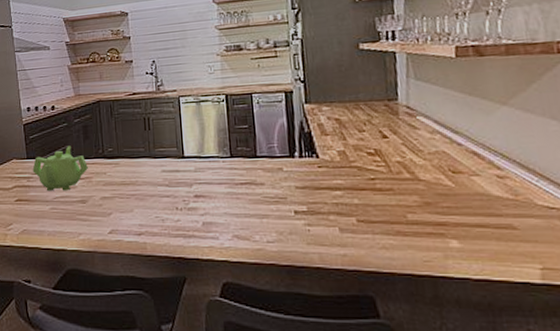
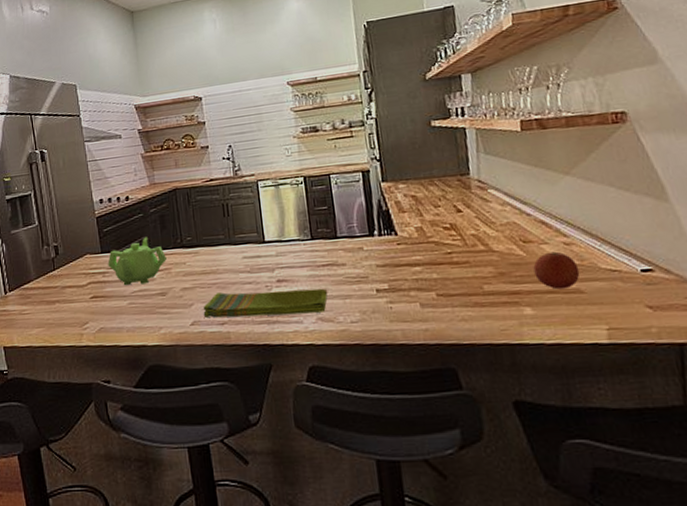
dish towel: none [121,204,244,230] -> present [203,288,327,318]
fruit: none [462,184,514,224] -> present [533,251,580,290]

